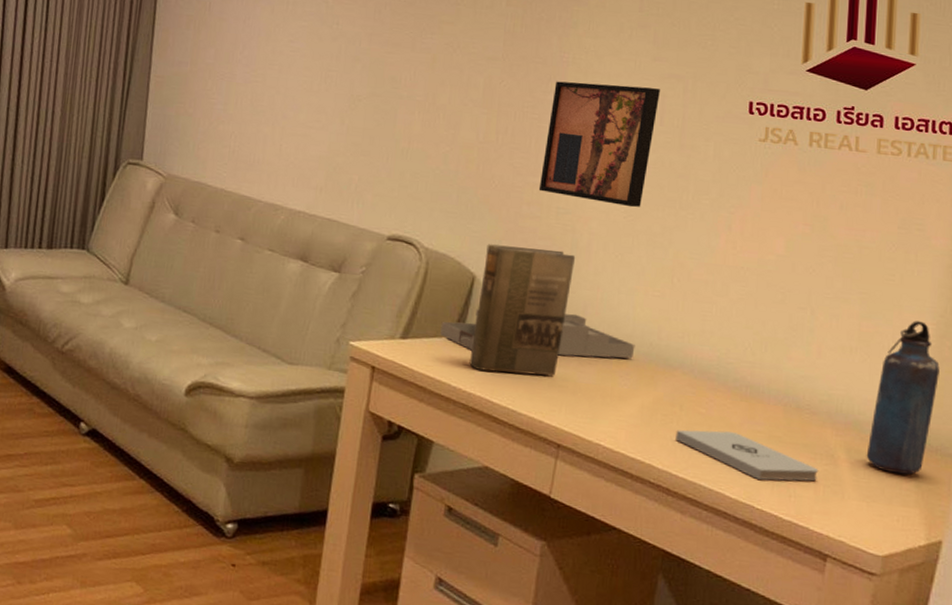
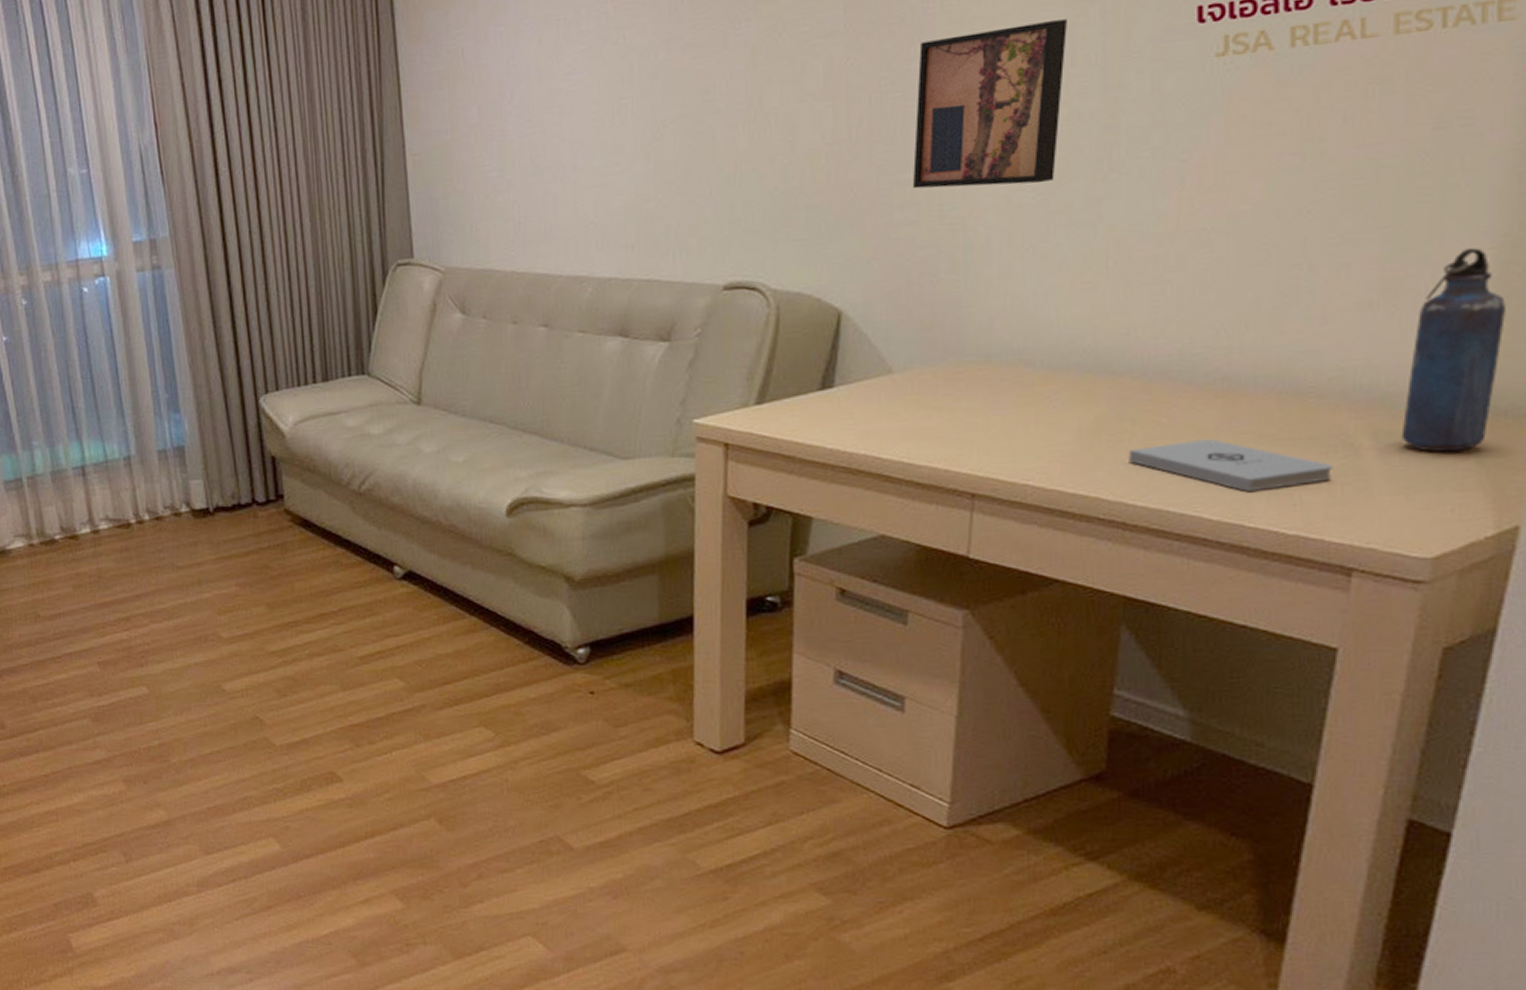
desk organizer: present [440,309,635,359] -> none [804,332,1063,403]
book: present [469,244,576,376] -> none [846,257,972,424]

